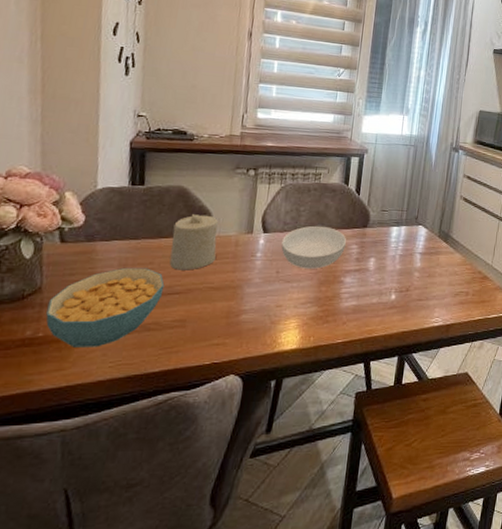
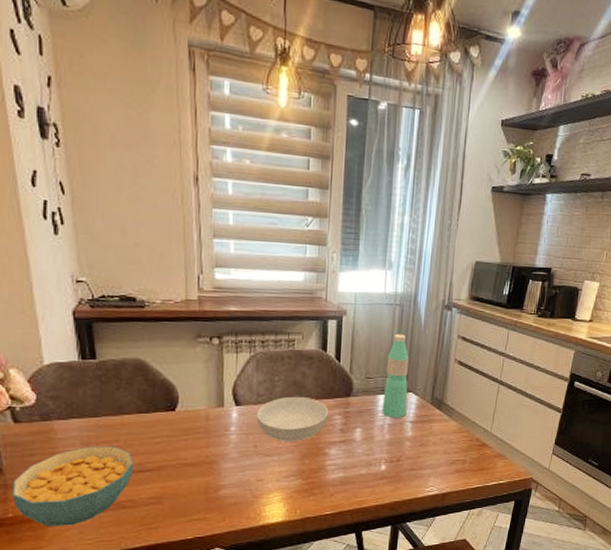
candle: present [169,214,219,270] -> none [135,388,186,447]
water bottle: none [394,171,421,250] -> present [382,333,409,418]

